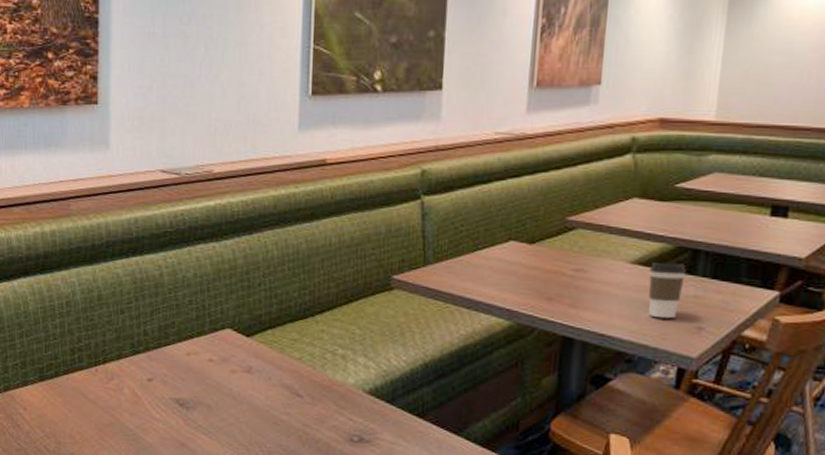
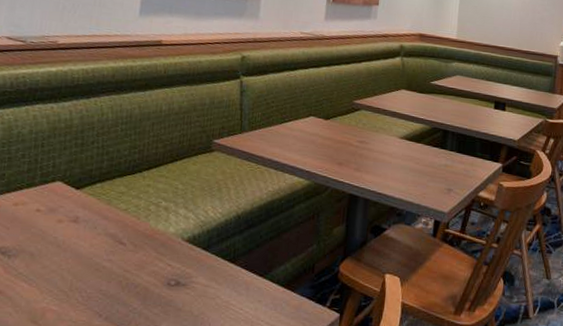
coffee cup: present [648,263,686,319] -> none [413,139,439,182]

